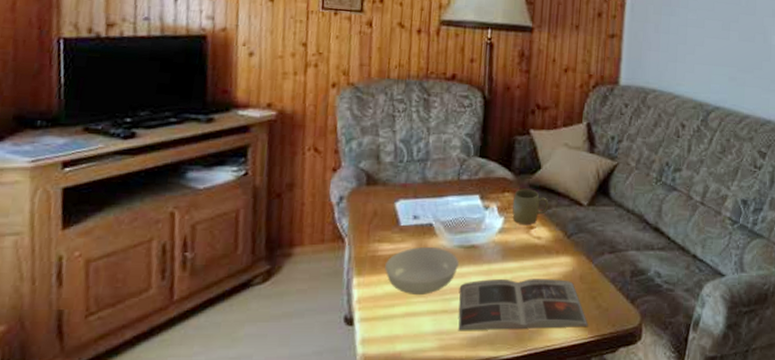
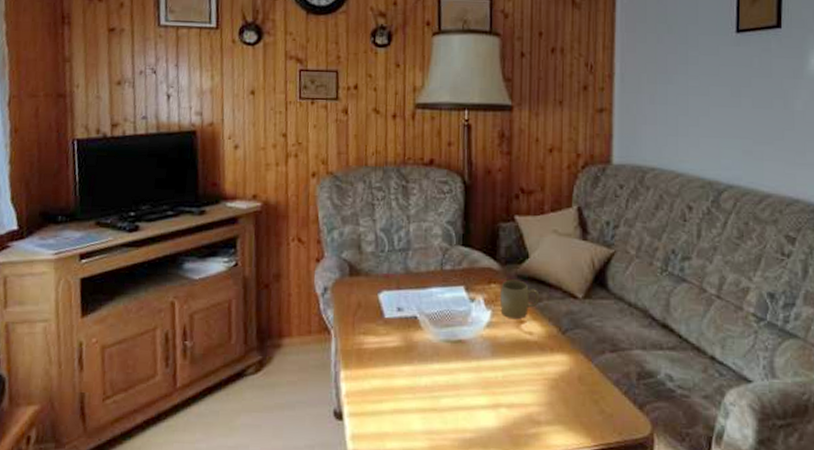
bowl: present [385,246,459,296] -> none [371,340,446,392]
magazine: present [458,279,588,331] -> none [448,377,591,434]

